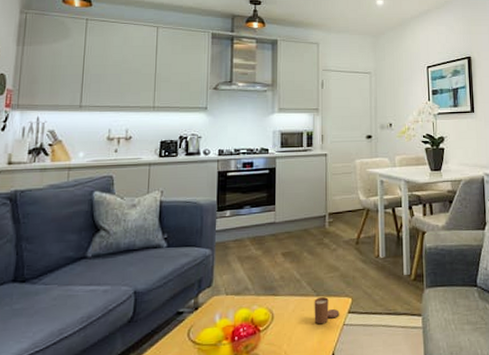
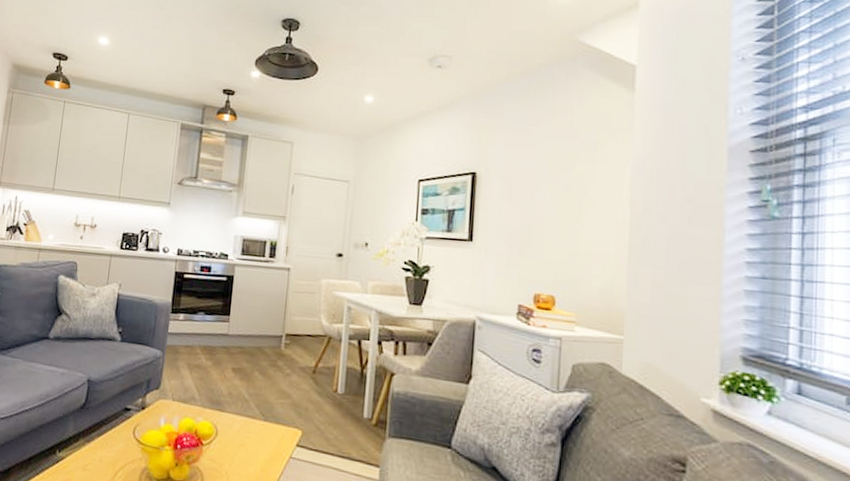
candle: present [314,297,340,325] -> none [259,423,287,452]

